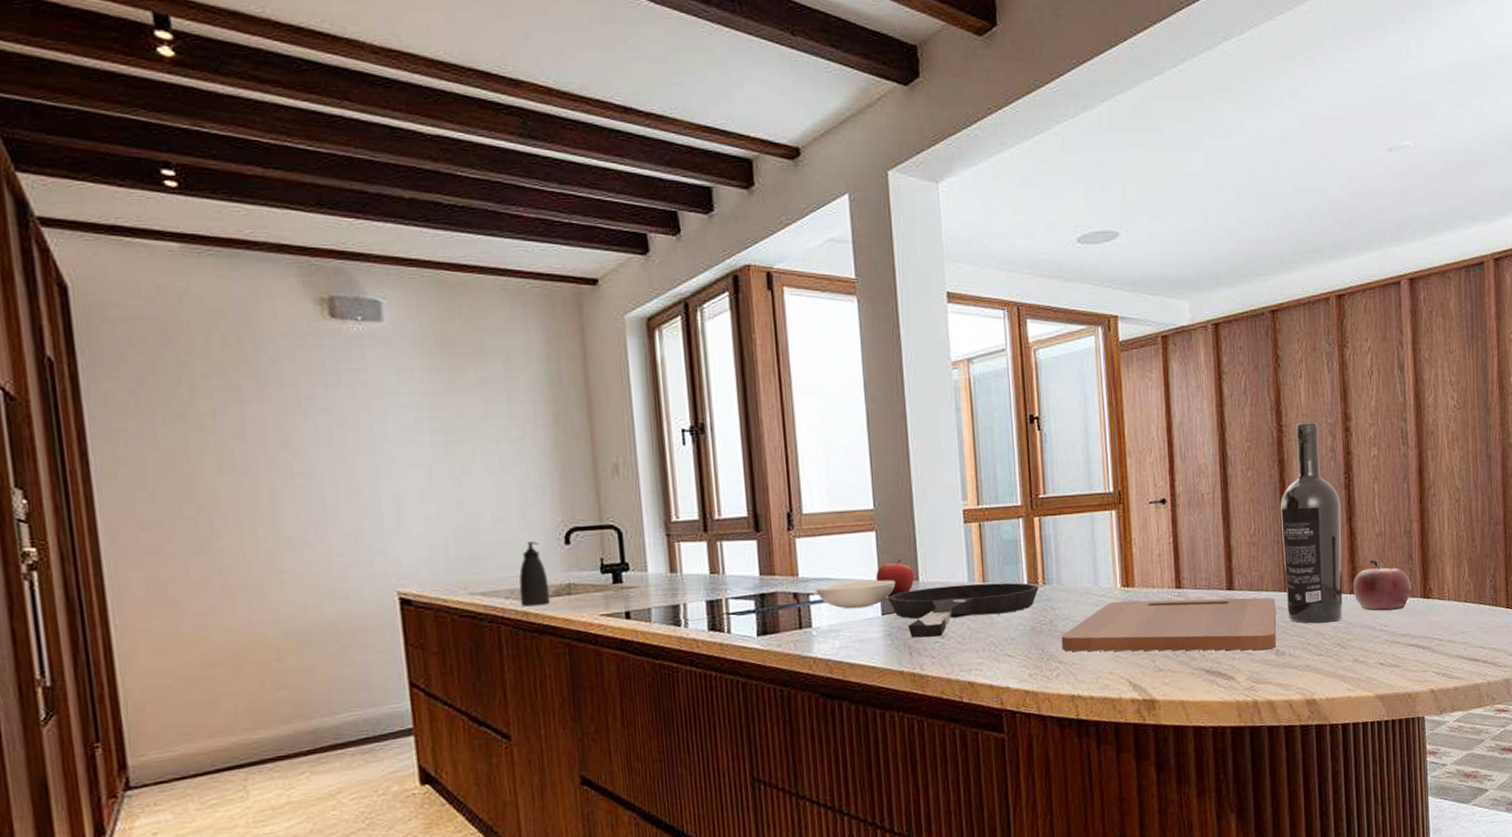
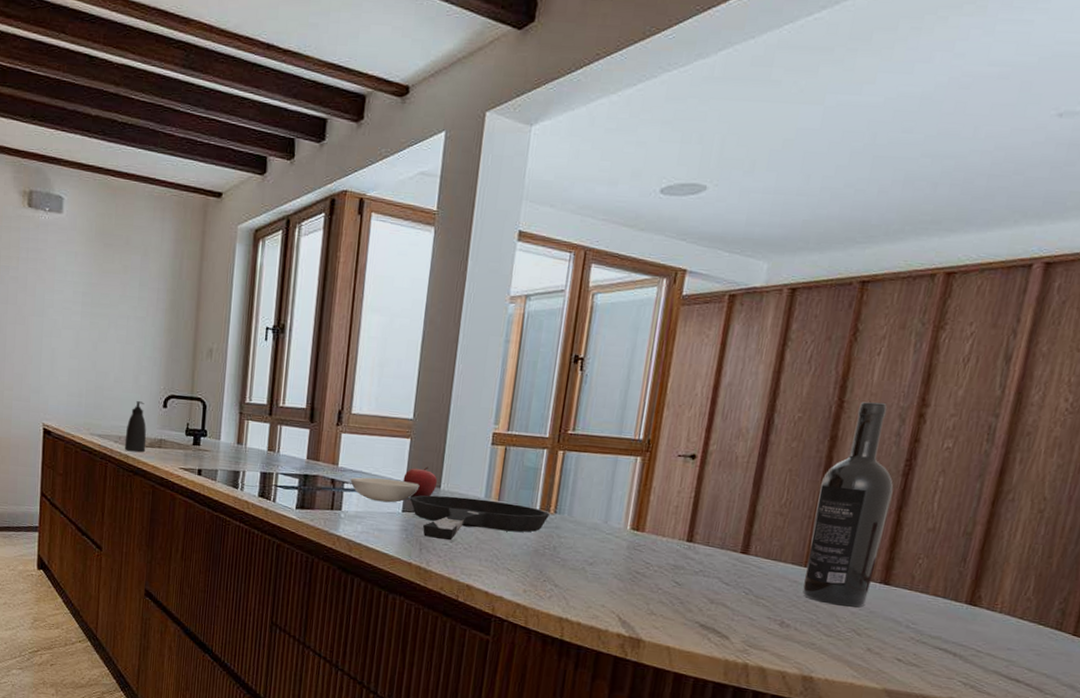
cutting board: present [1061,597,1277,652] -> none [559,541,793,619]
fruit: present [1353,558,1412,611] -> none [884,553,958,611]

